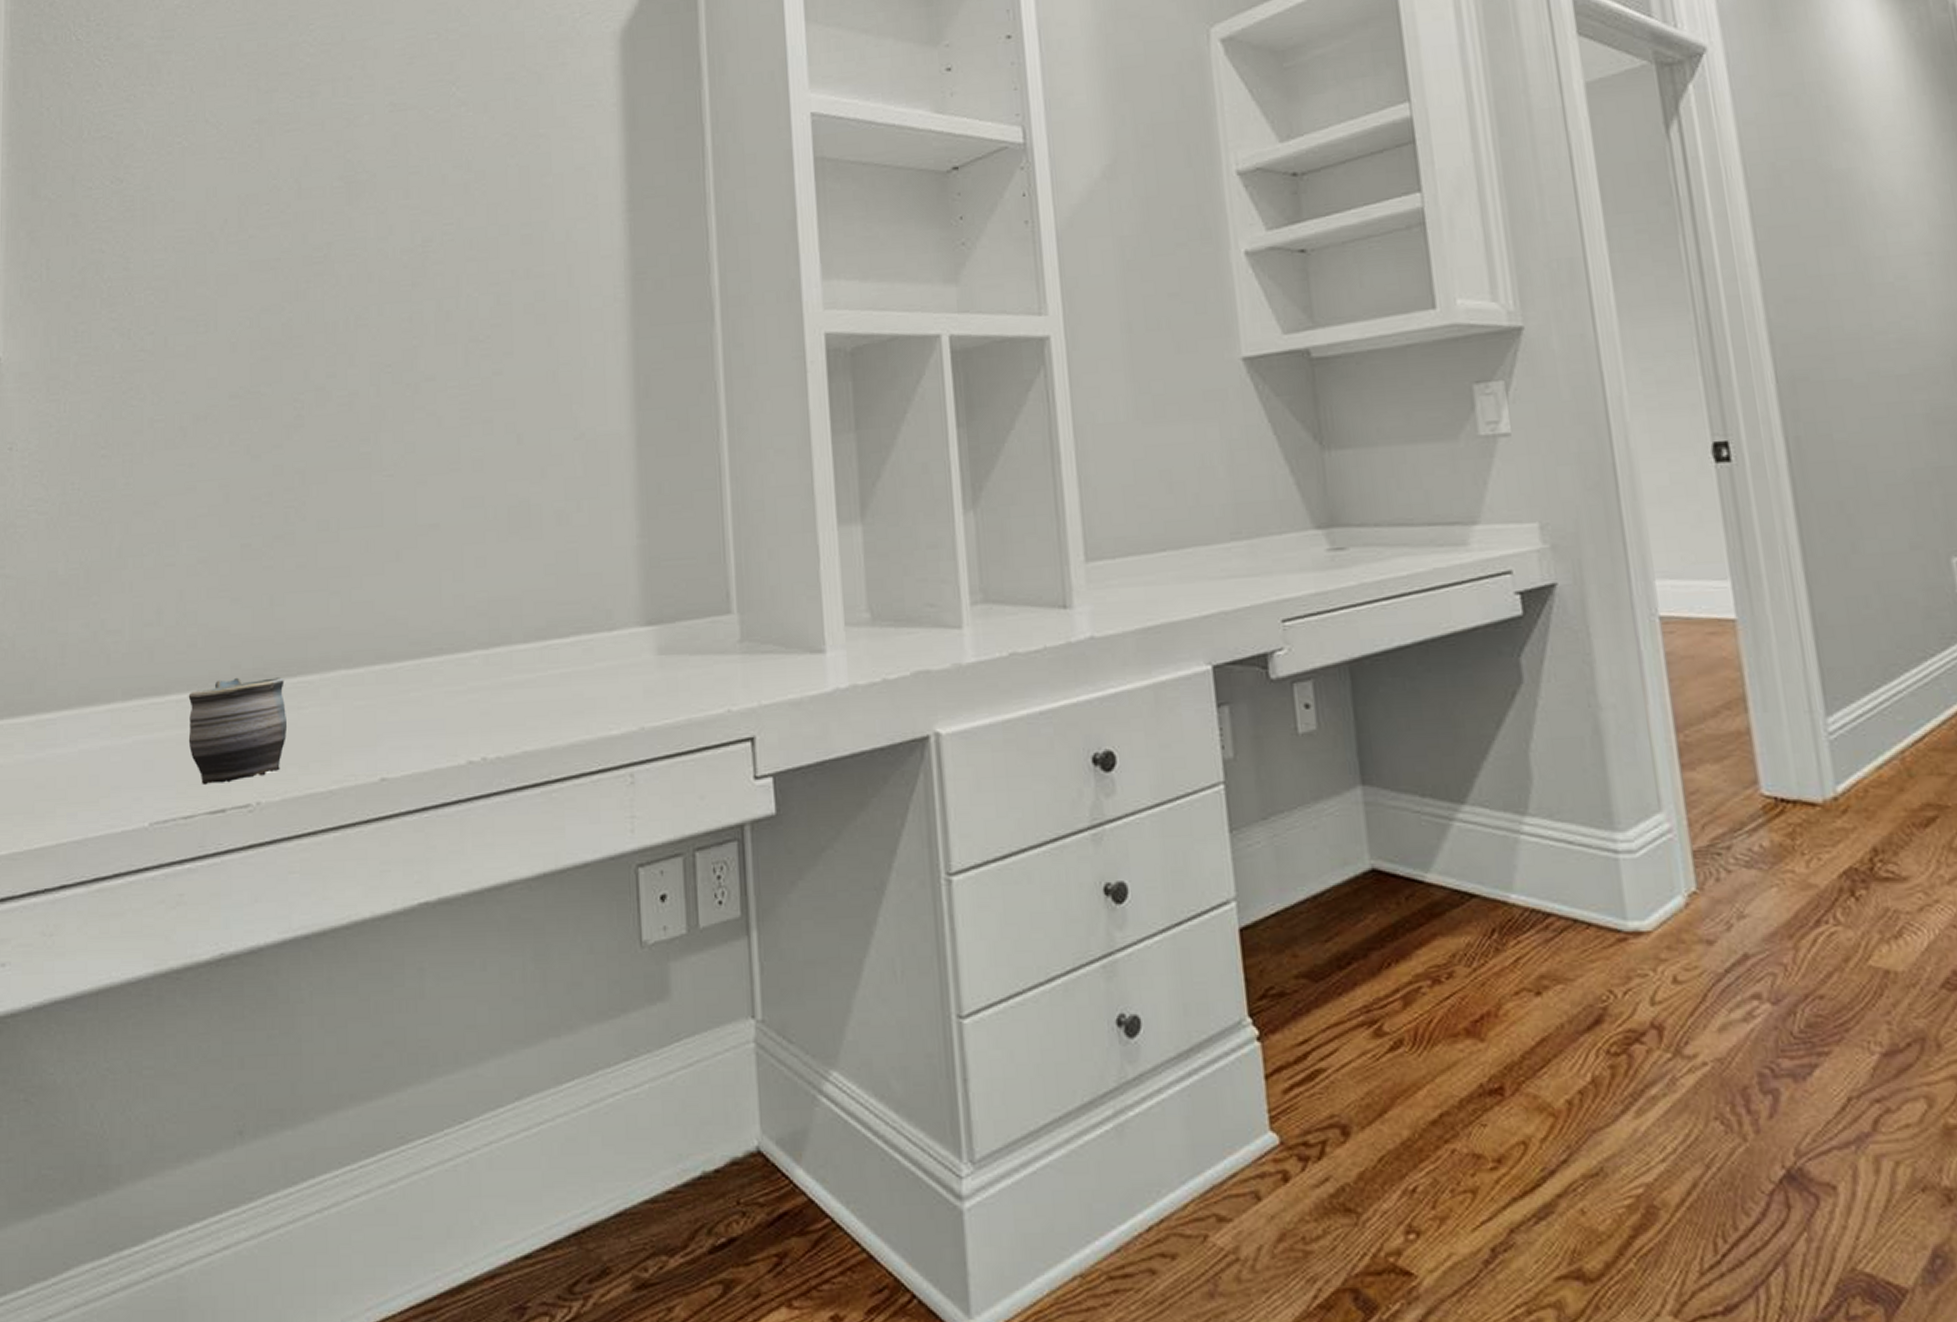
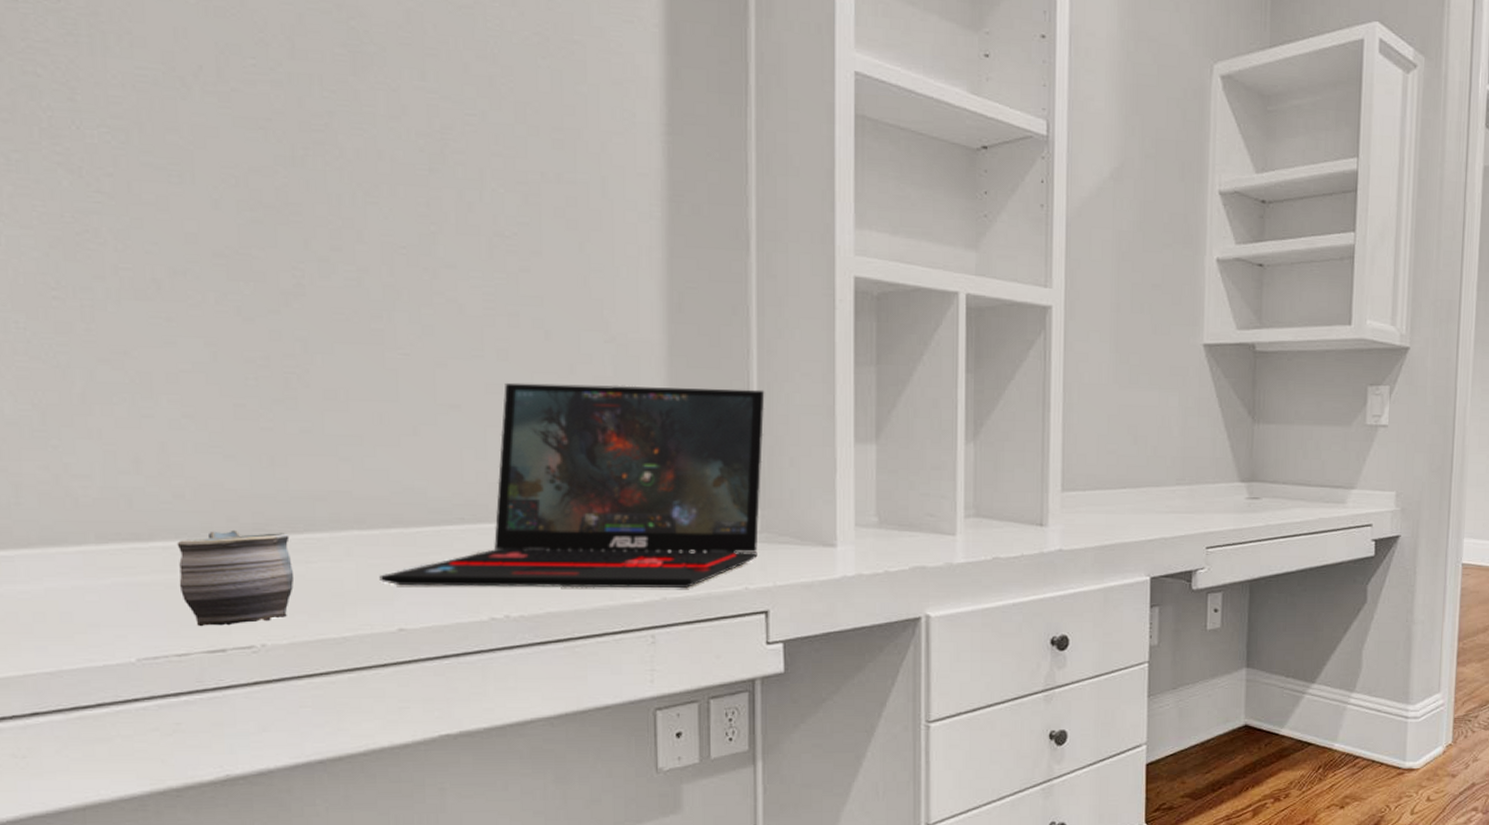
laptop: none [364,473,739,730] -> present [379,382,765,588]

